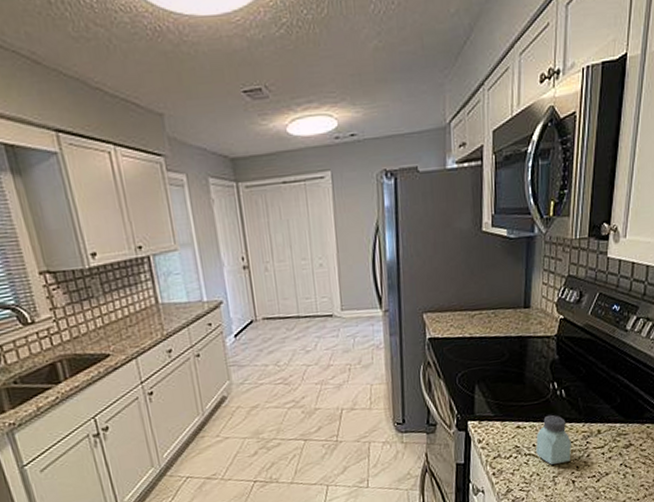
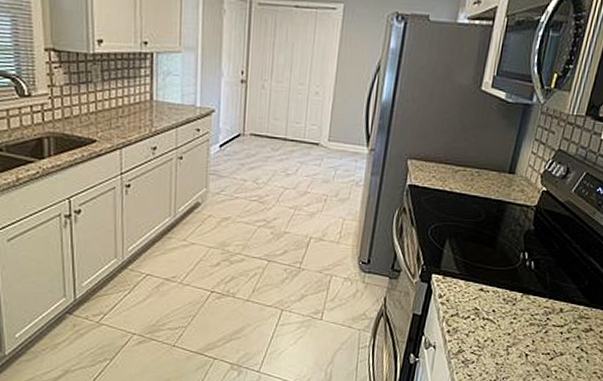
saltshaker: present [536,414,571,465] -> none [494,283,532,334]

